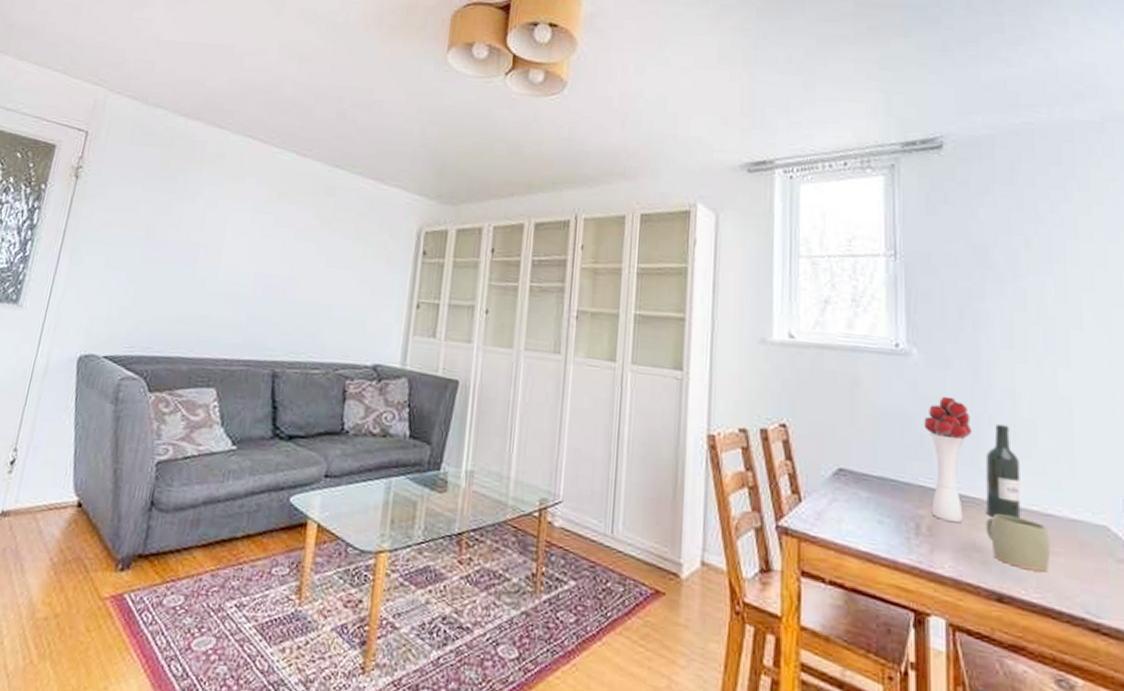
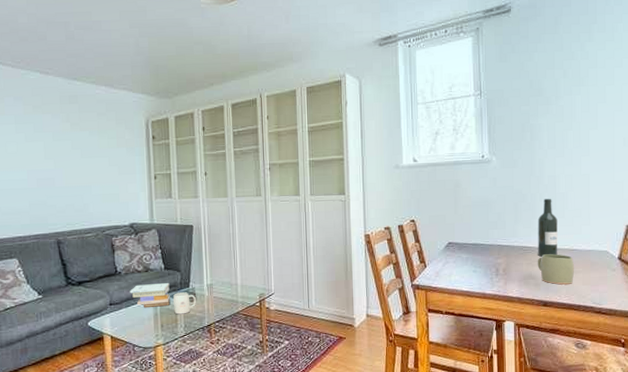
books: none [356,453,413,494] -> present [130,283,171,309]
mug: none [413,475,447,510] -> present [172,292,196,315]
flower bouquet: present [924,396,973,524] -> none [500,185,530,265]

